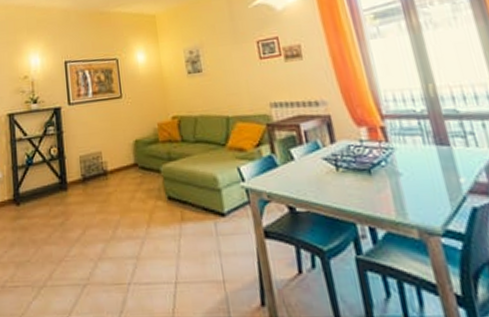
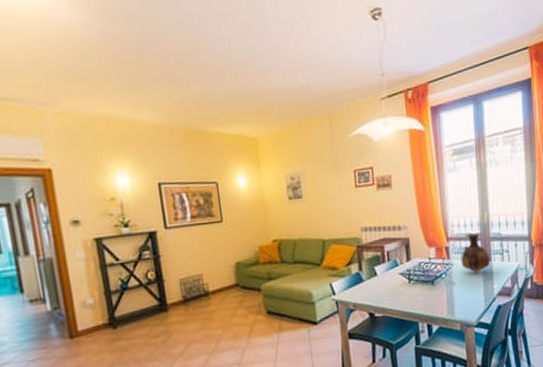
vase: none [404,109,449,160] -> present [461,233,491,272]

